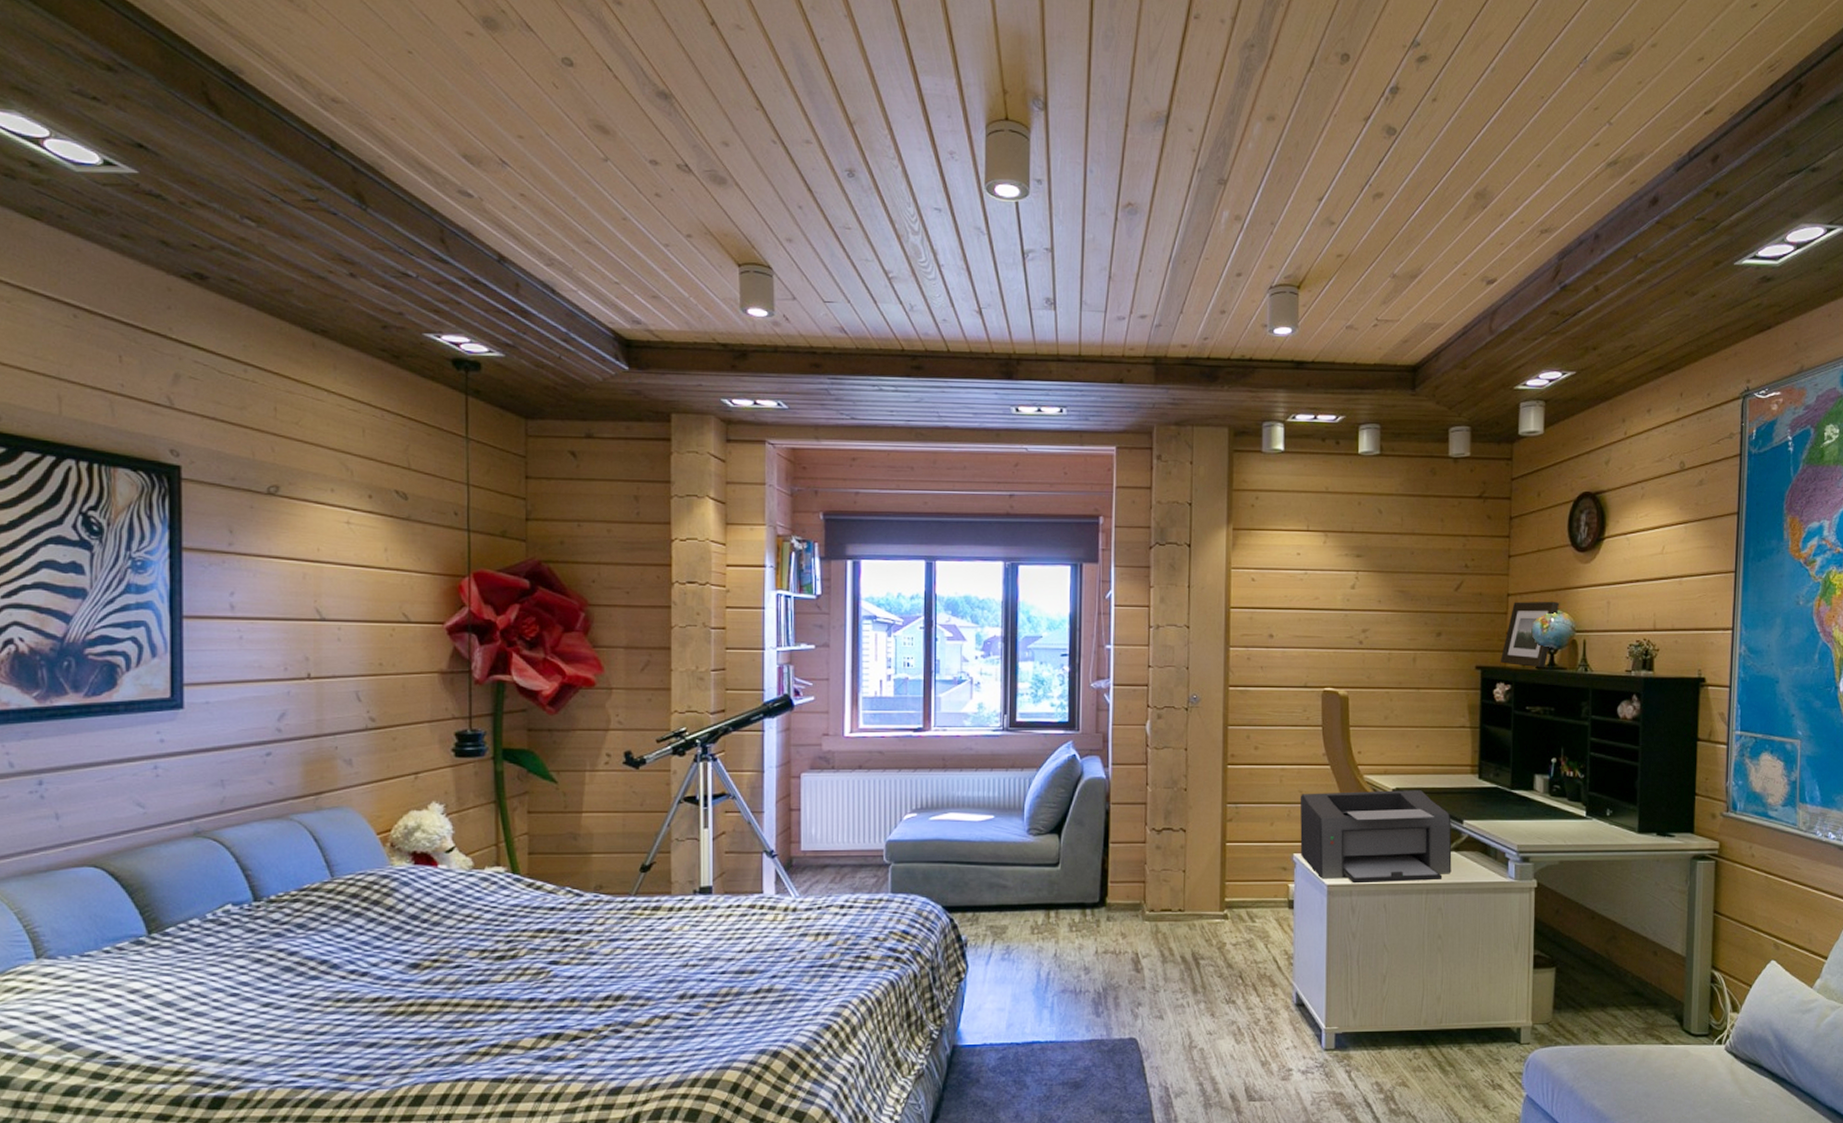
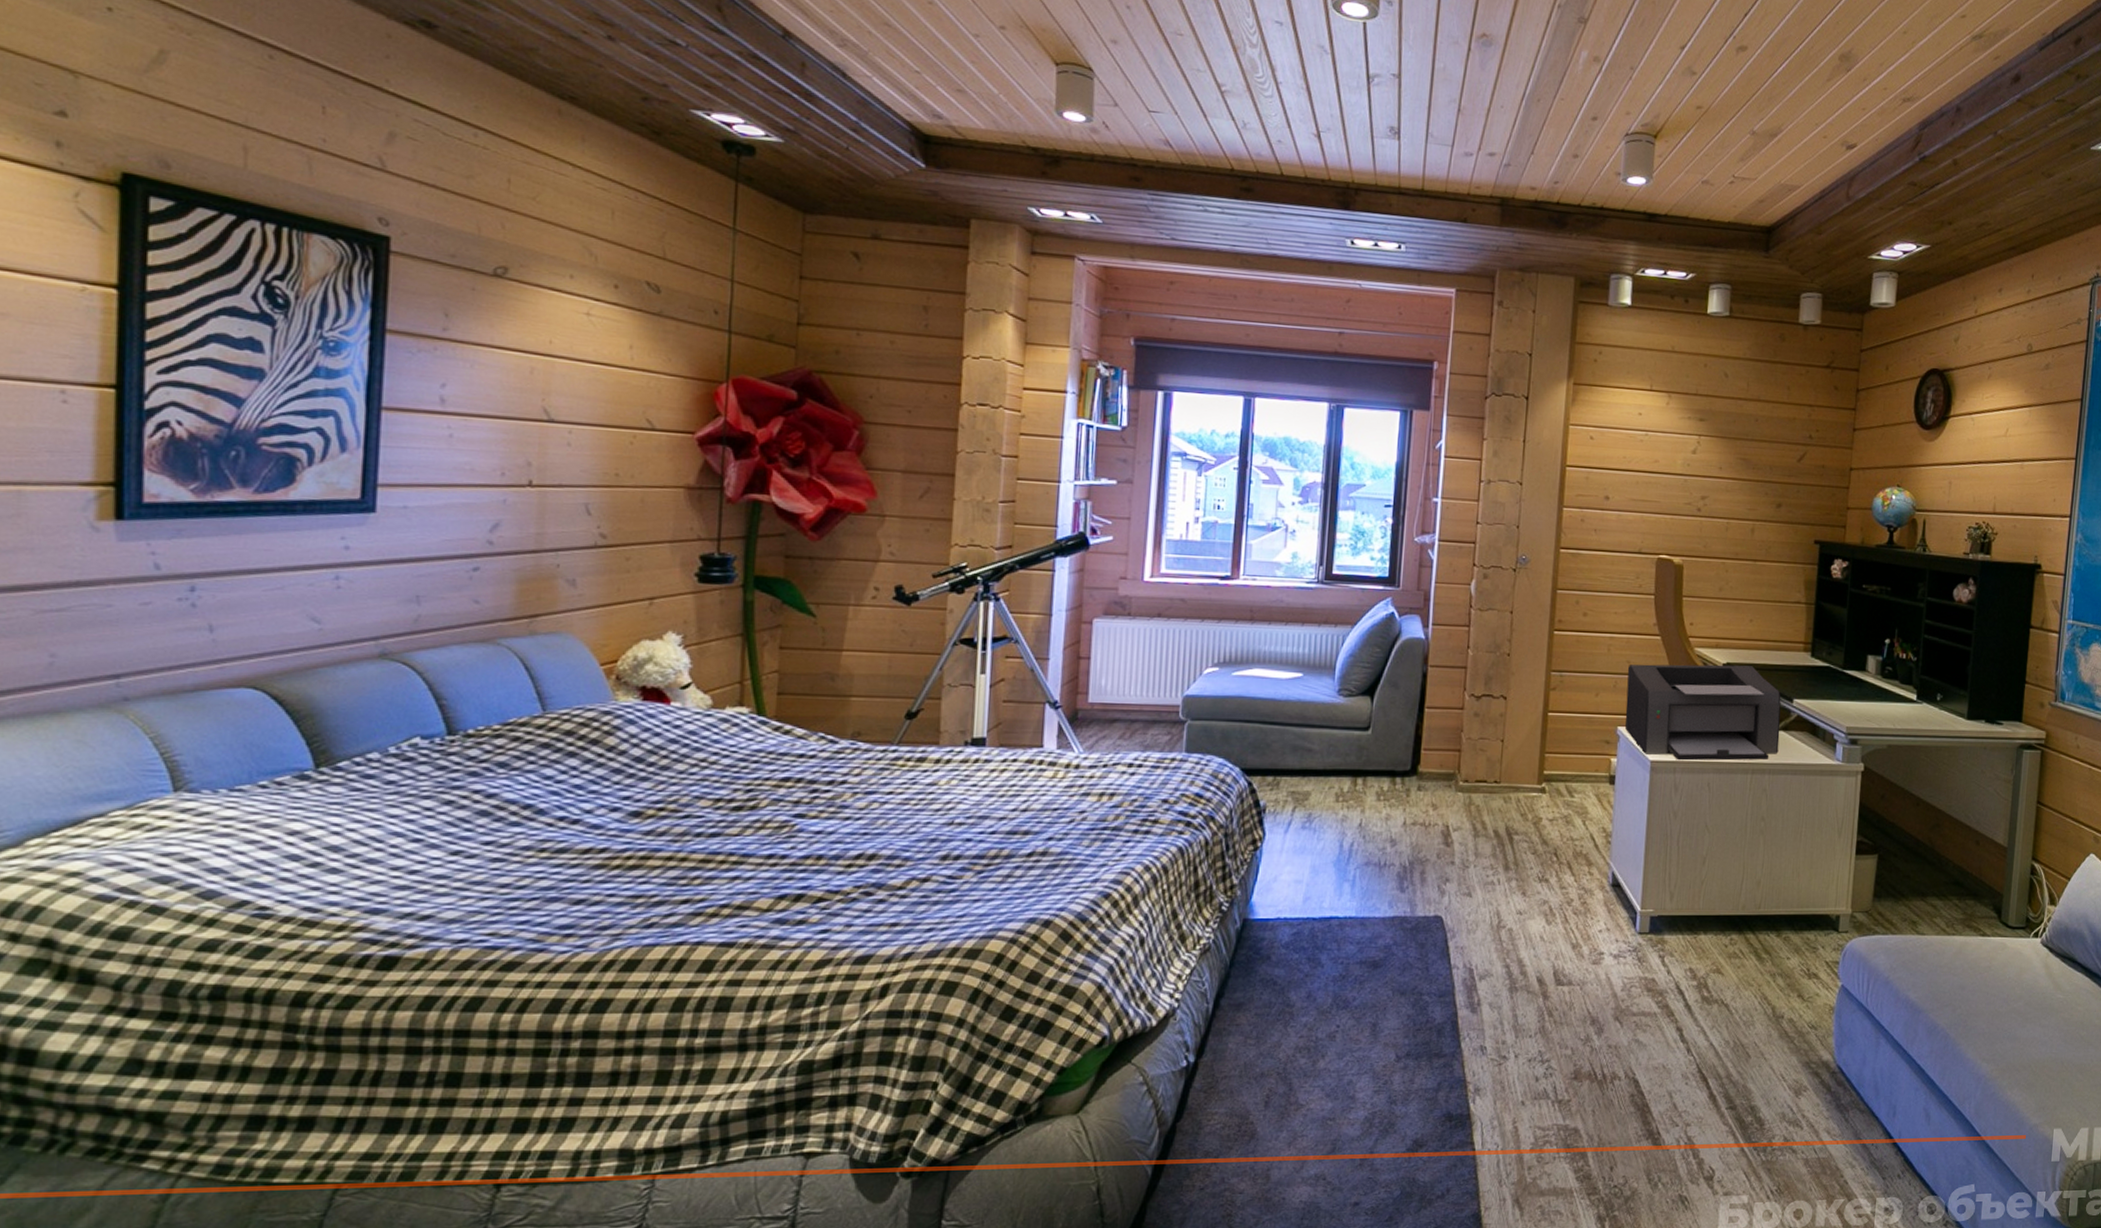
picture frame: present [1500,601,1560,668] -> none [1839,476,1902,546]

